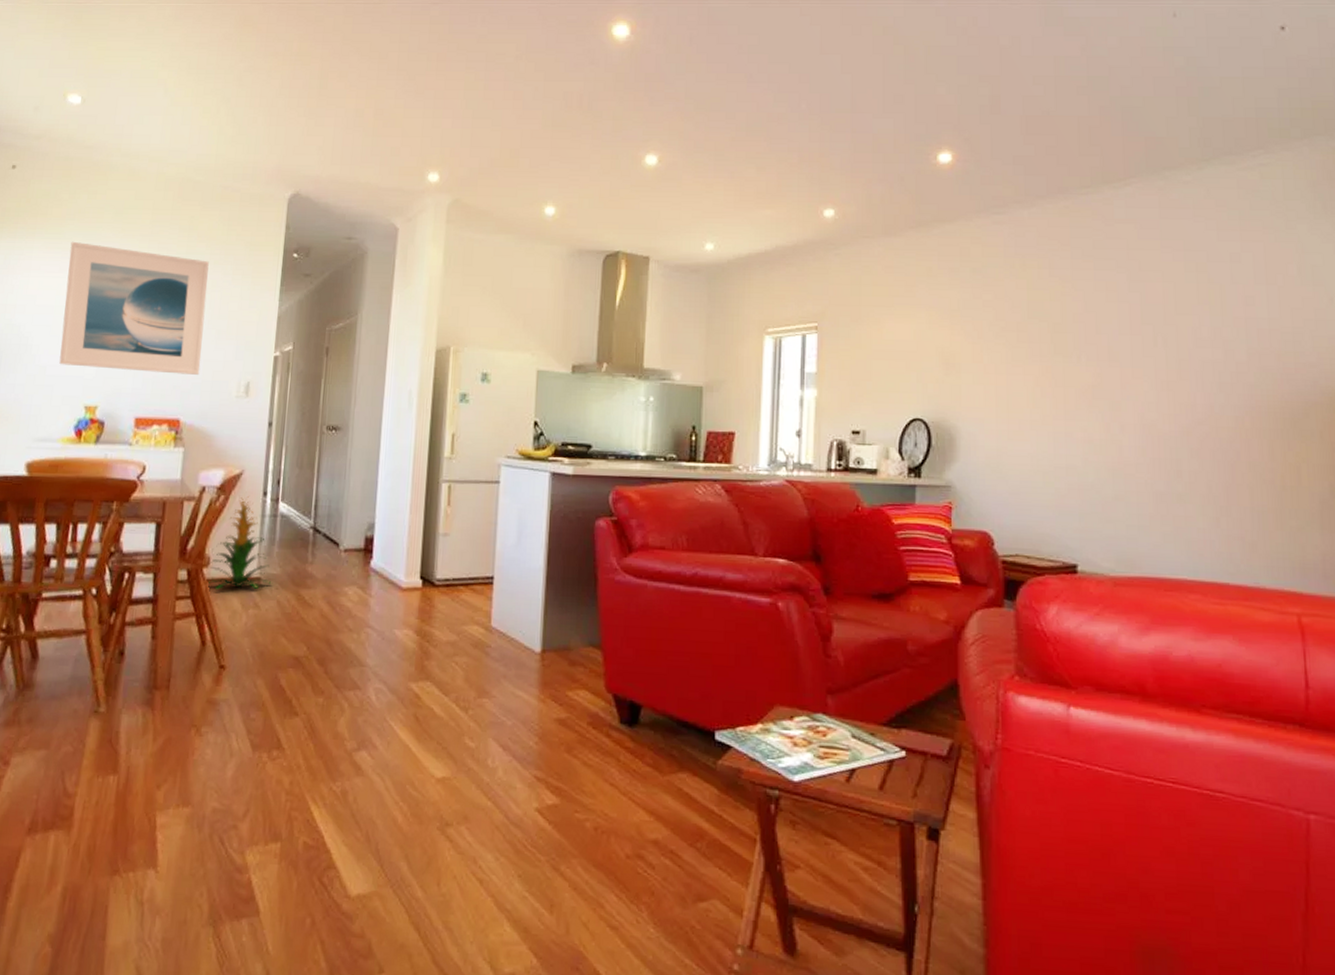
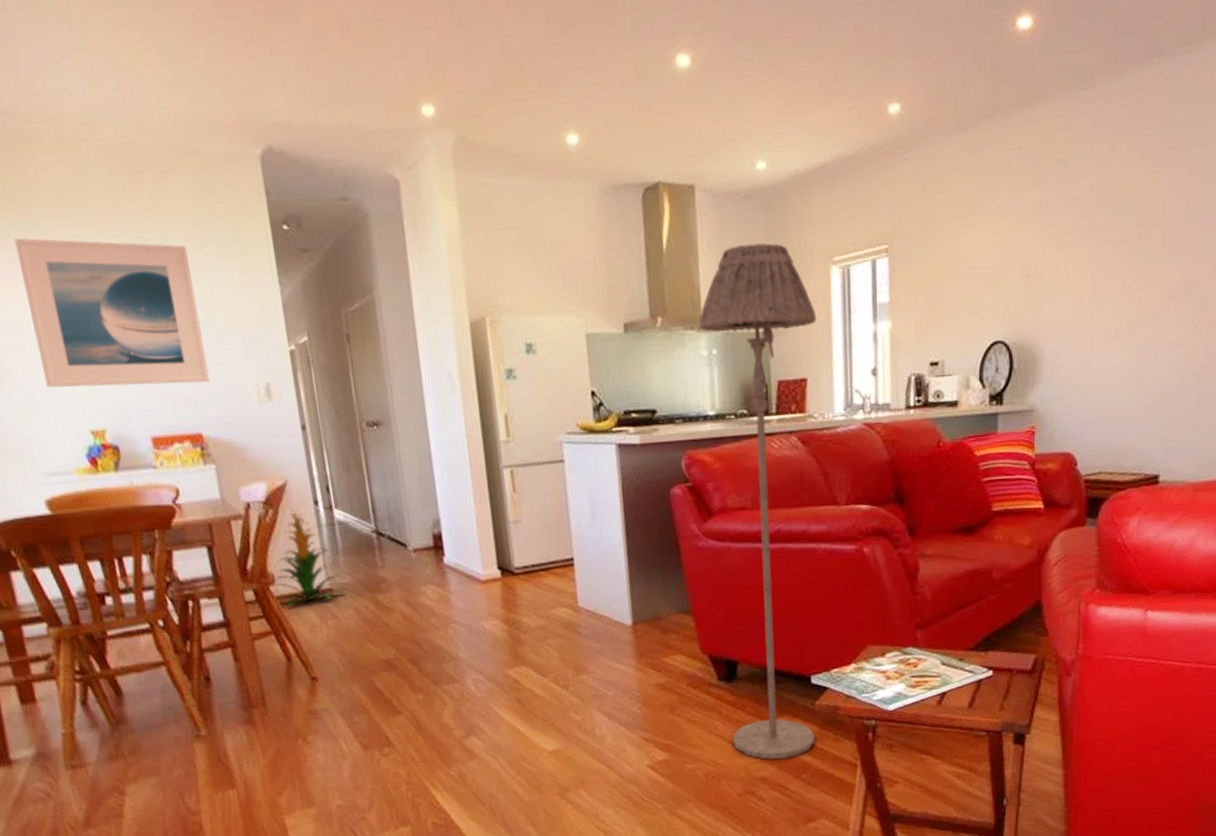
floor lamp: none [627,310,749,821] -> present [699,243,817,759]

